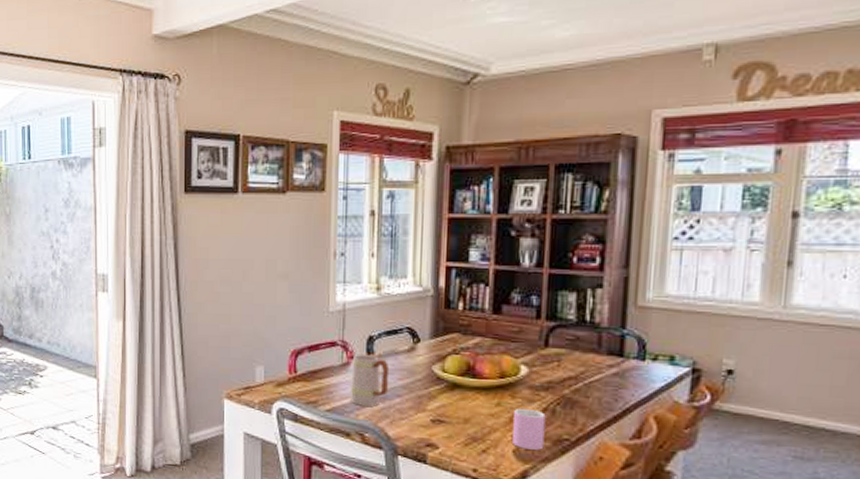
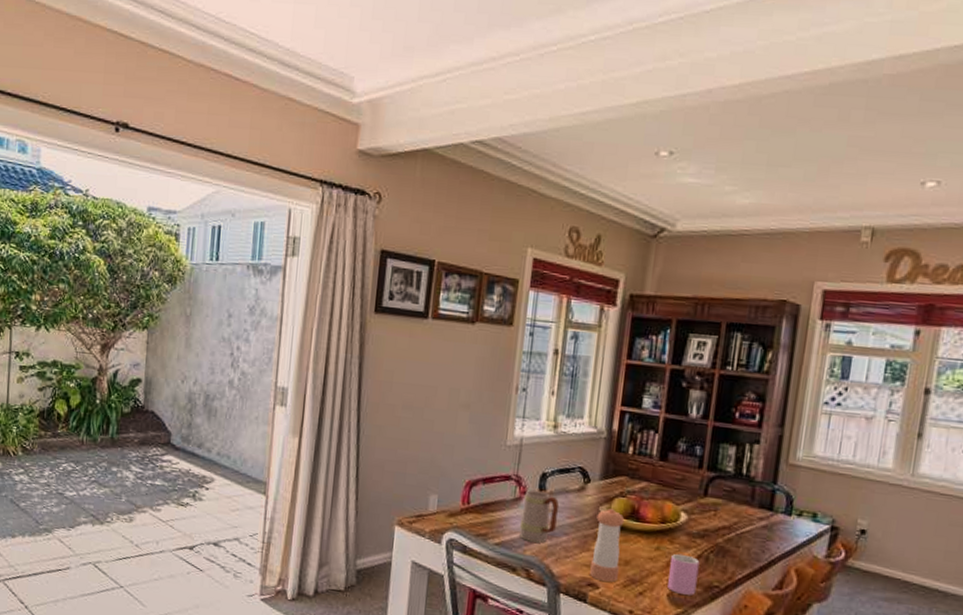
pepper shaker: none [428,366,460,441] -> present [590,508,625,582]

